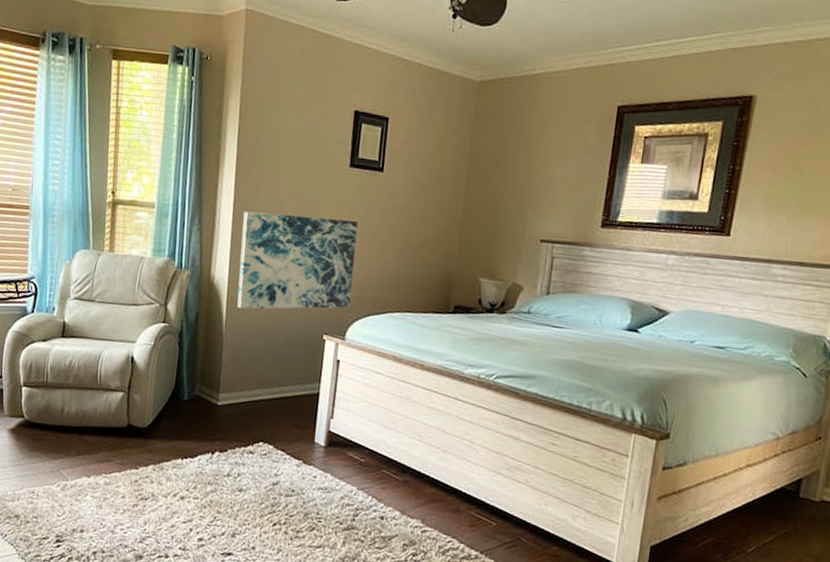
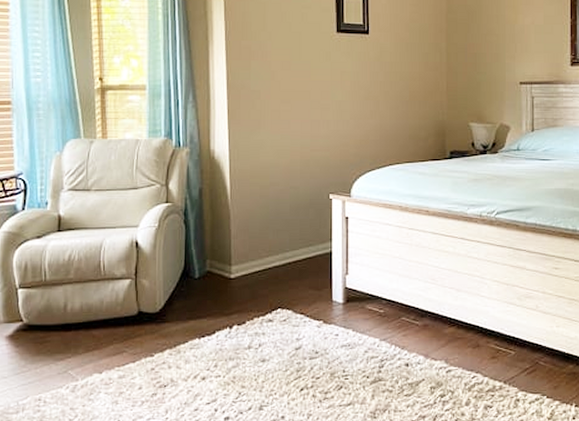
wall art: present [237,211,358,310] -> none [238,82,352,179]

